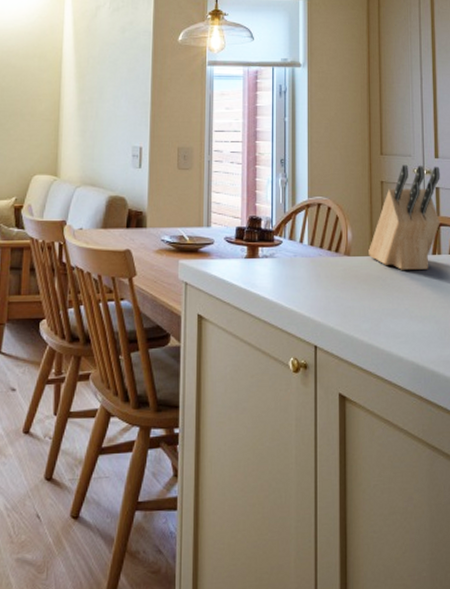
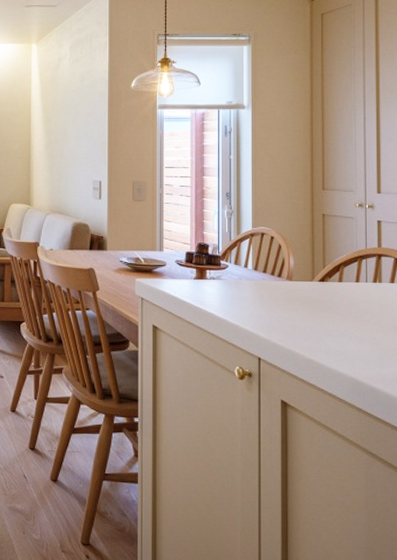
knife block: present [369,165,440,270] -> none [310,199,382,296]

